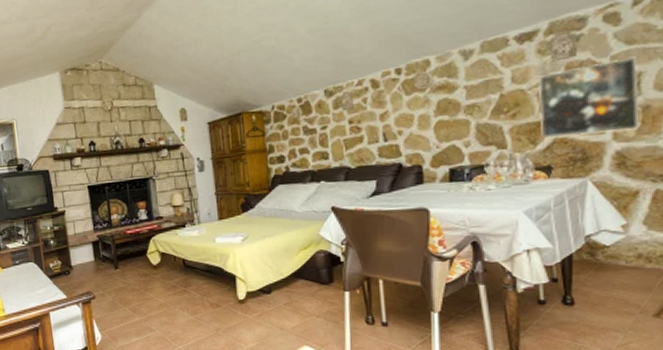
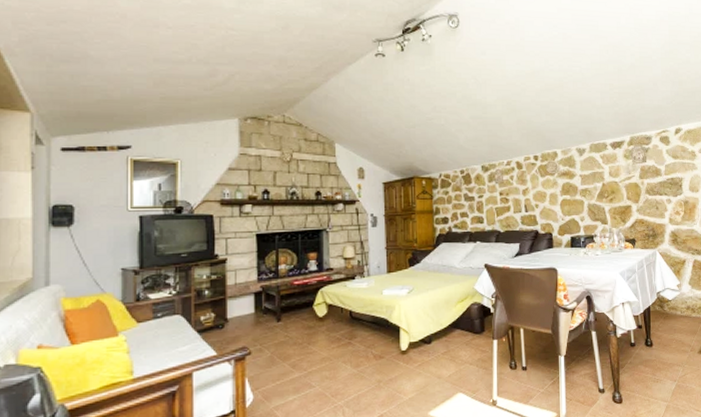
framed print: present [539,56,640,138] -> none [626,167,683,219]

